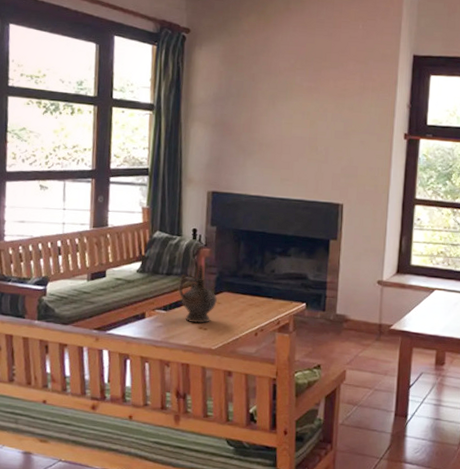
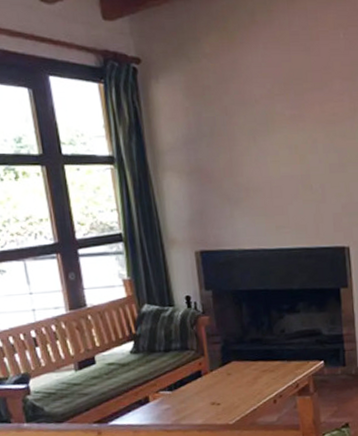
ceremonial vessel: present [178,265,218,324] -> none [180,335,228,400]

